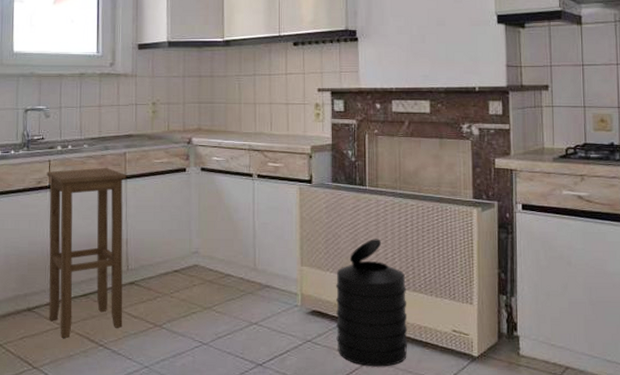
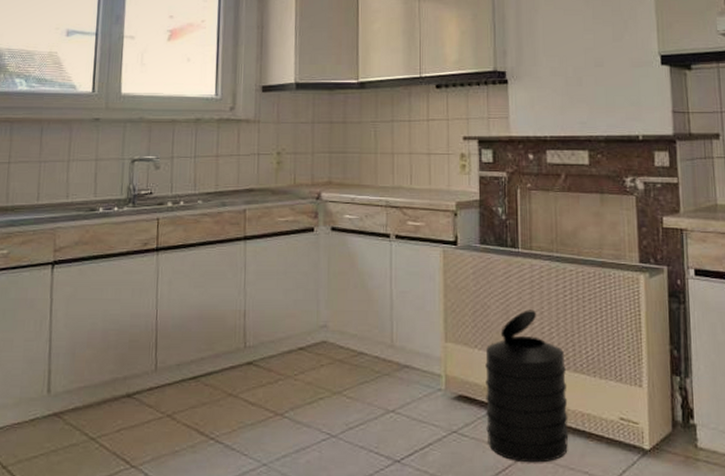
stool: present [47,167,126,338] -> none [151,226,246,430]

